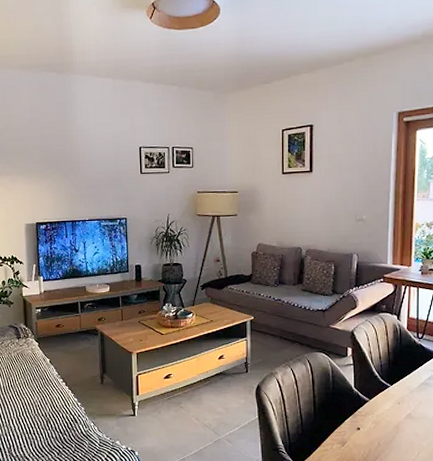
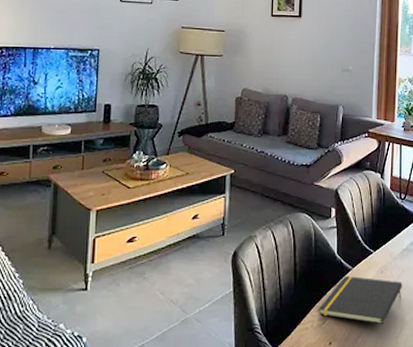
notepad: none [338,406,420,449] -> present [319,275,402,325]

